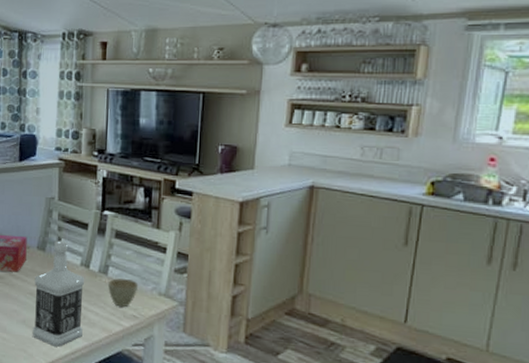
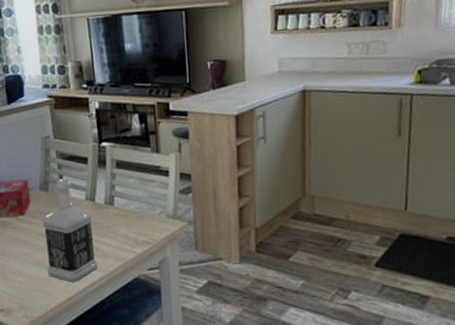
cup: present [107,278,139,308] -> none [115,207,146,235]

